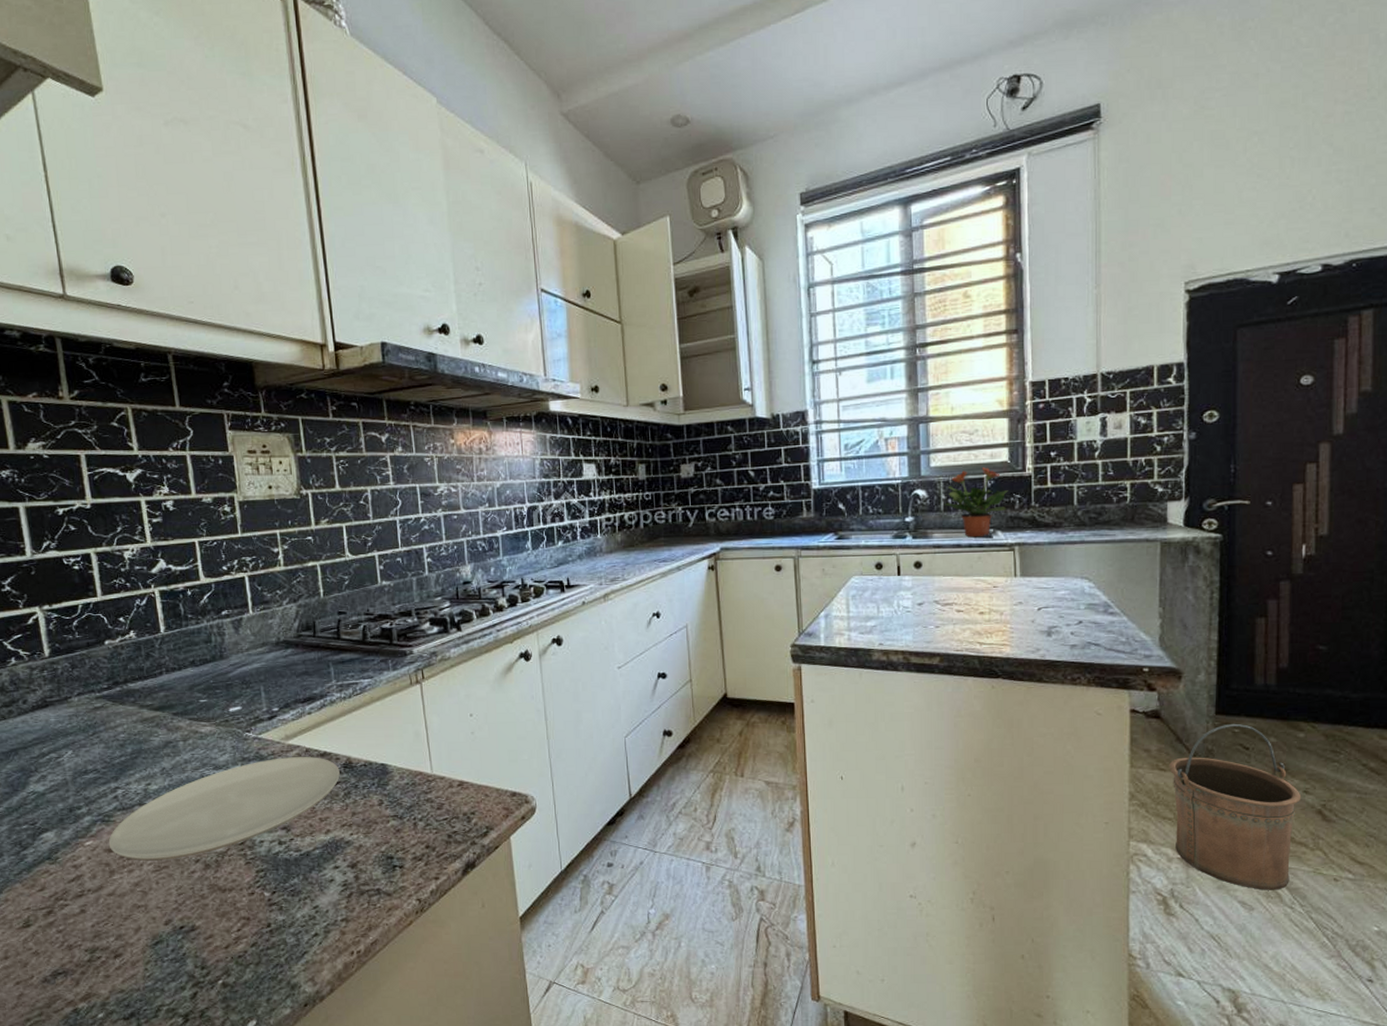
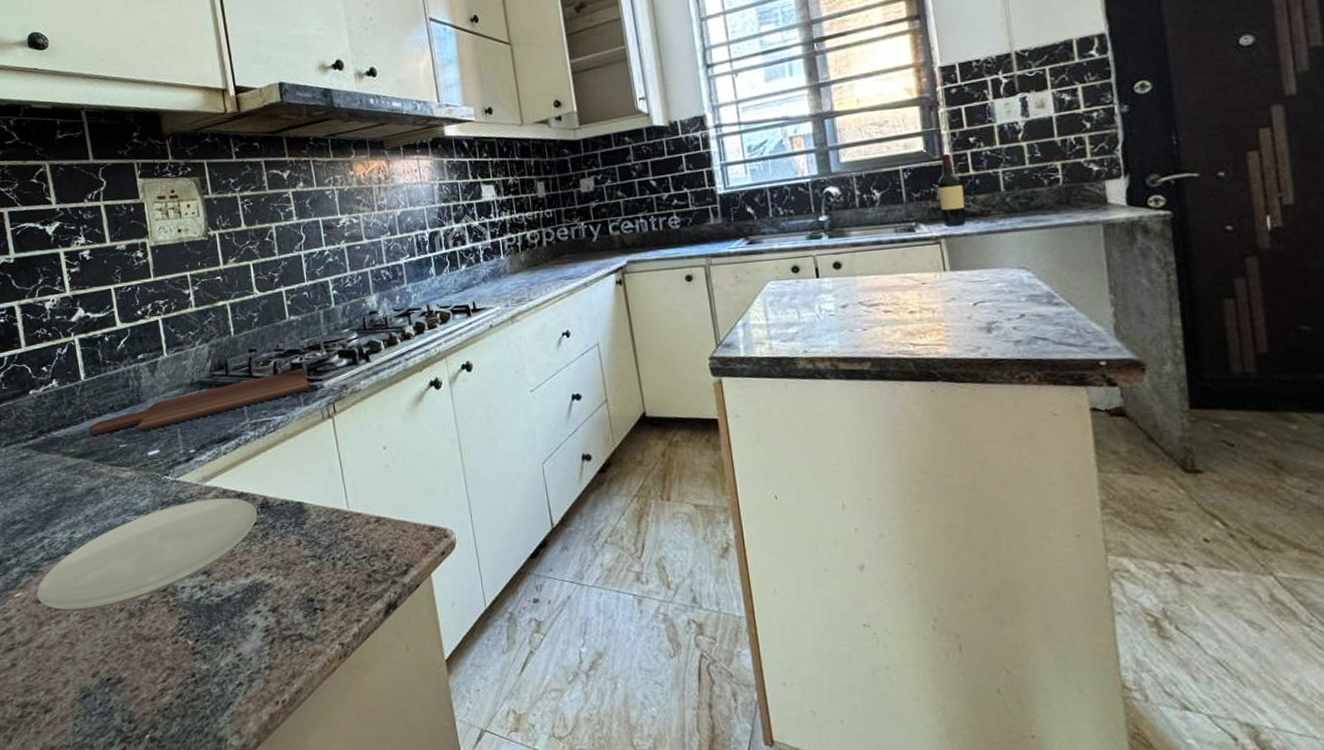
cutting board: none [167,634,398,691] -> present [88,368,309,437]
potted plant: present [944,467,1008,538] -> none [859,158,928,233]
wine bottle: none [1017,465,1040,536] -> present [937,153,967,227]
bucket: present [1169,723,1302,890] -> none [1143,417,1305,607]

